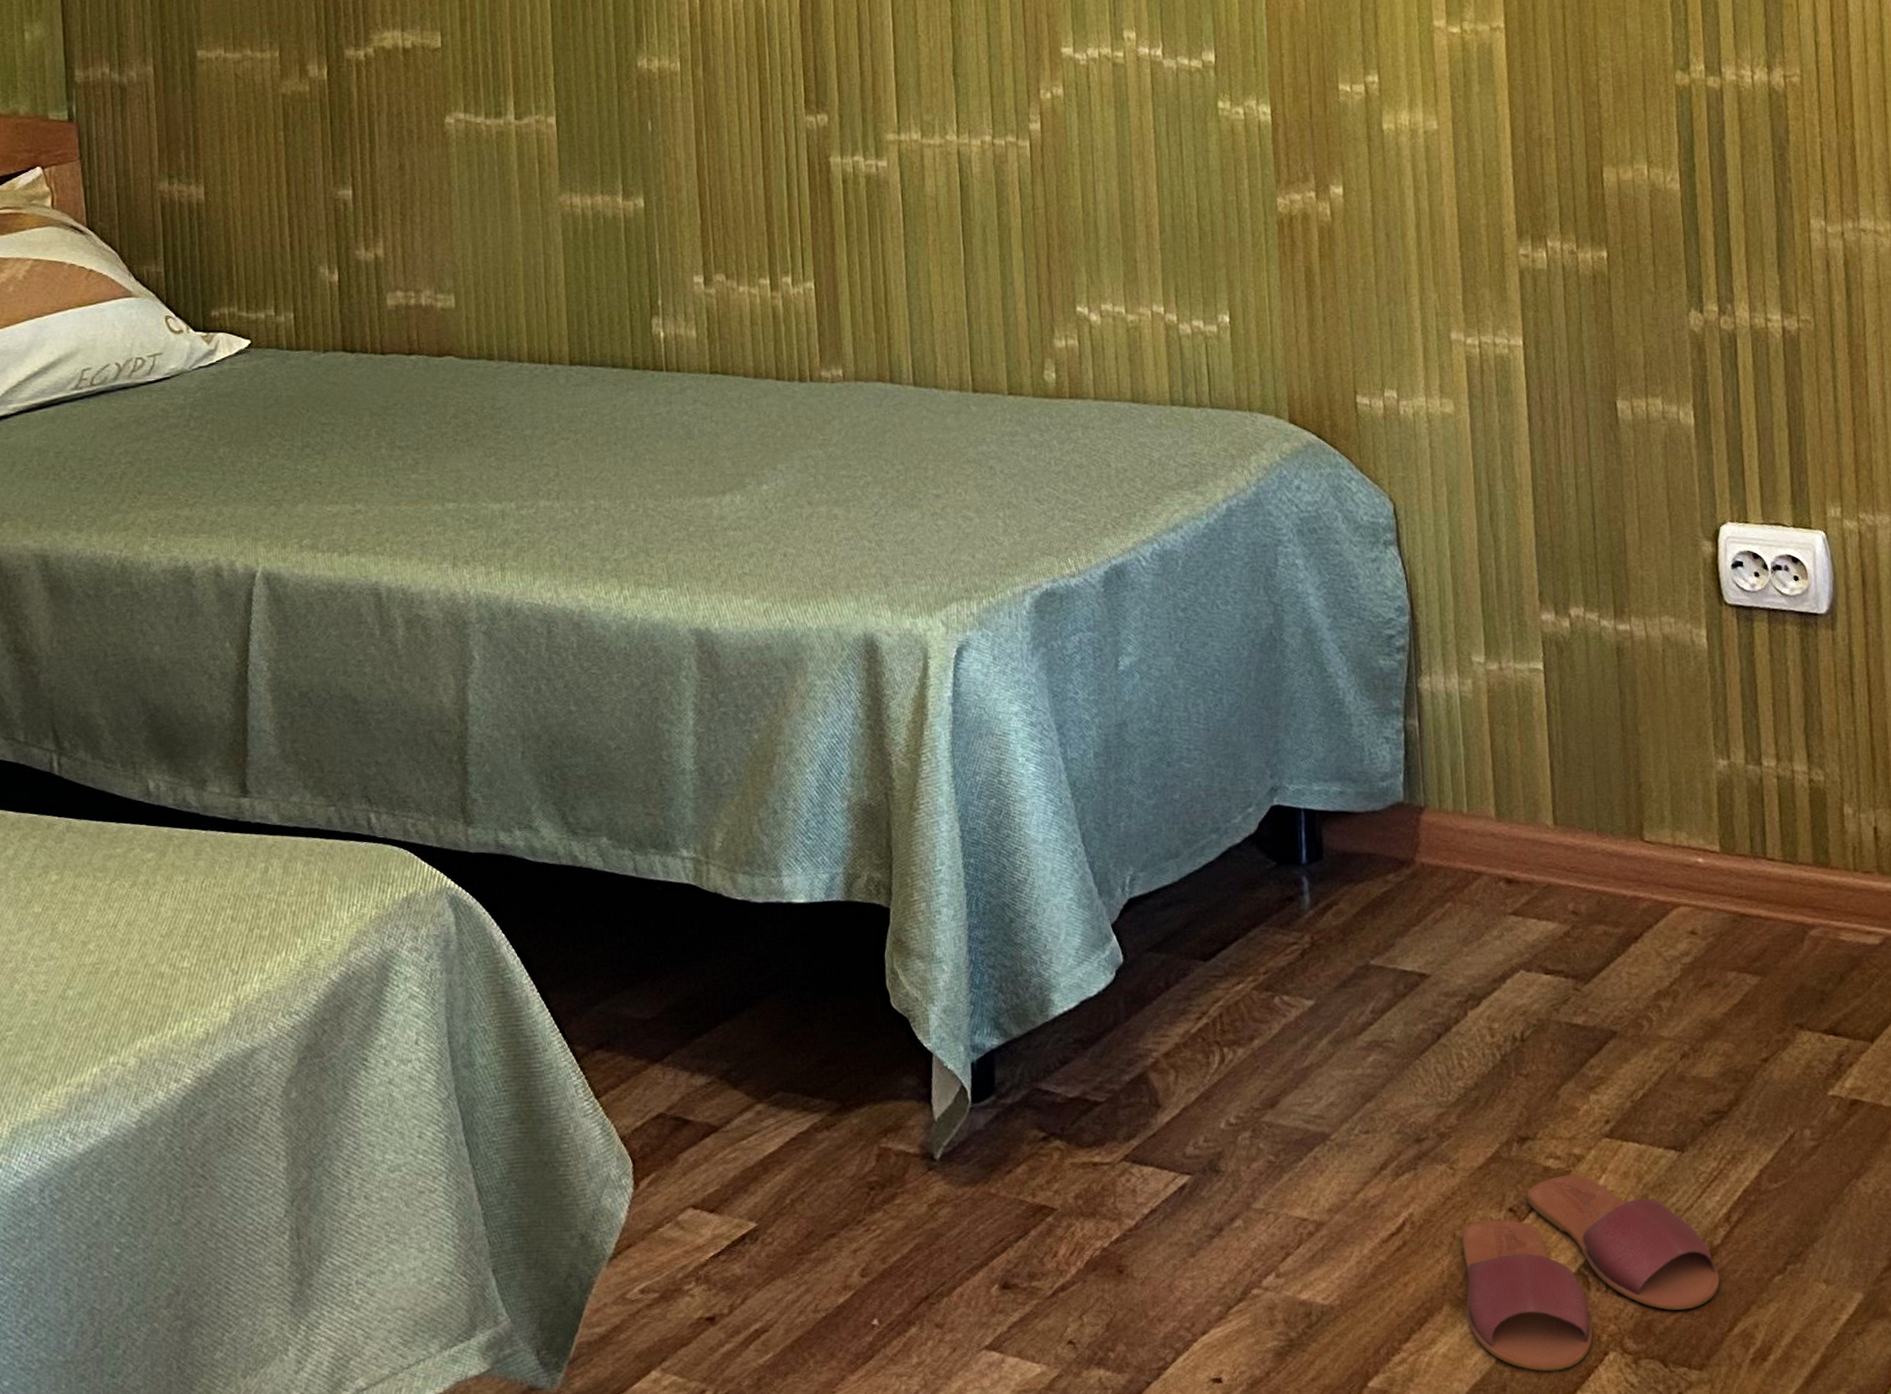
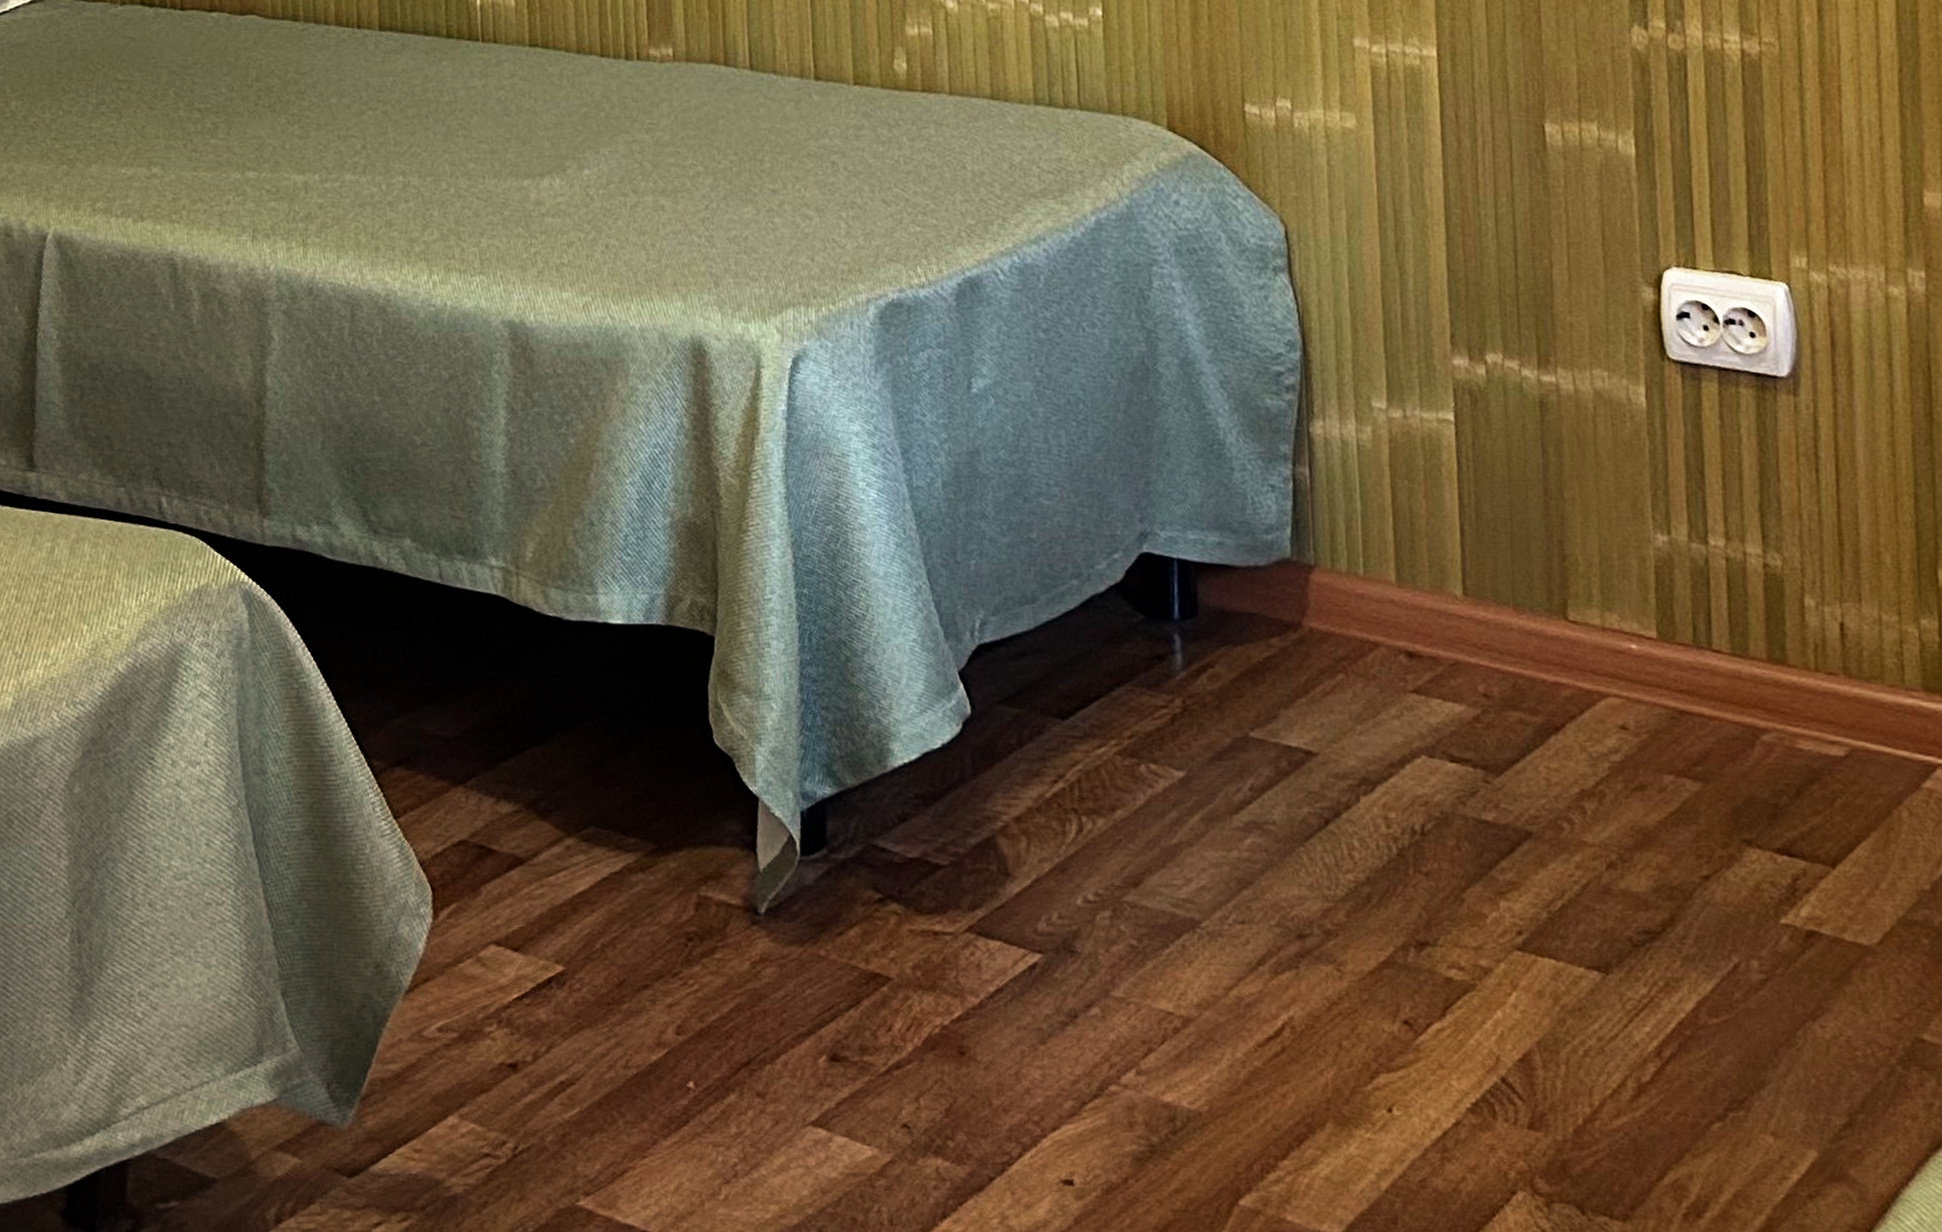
slippers: present [1462,1173,1720,1371] -> none [1349,988,1648,1207]

